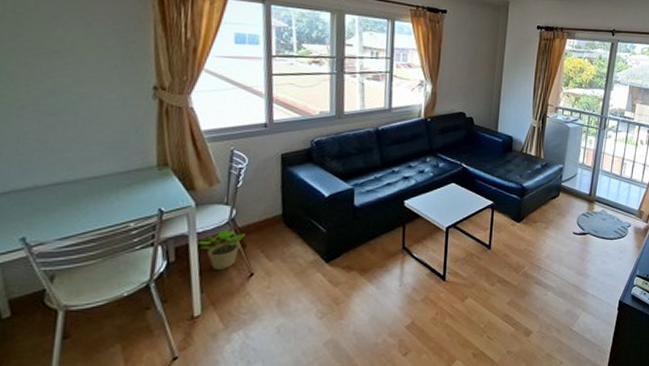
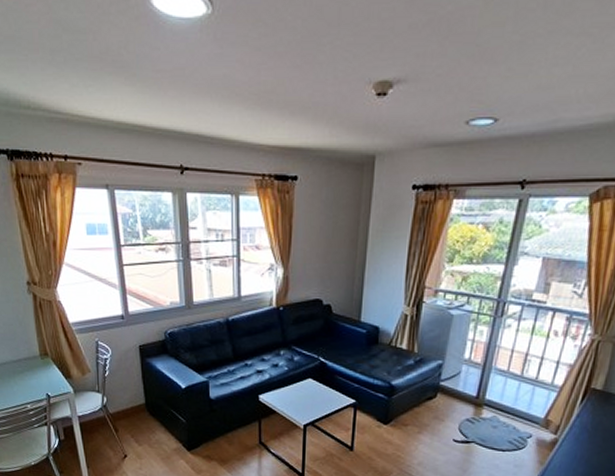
potted plant: present [196,229,245,270] -> none [78,414,116,450]

